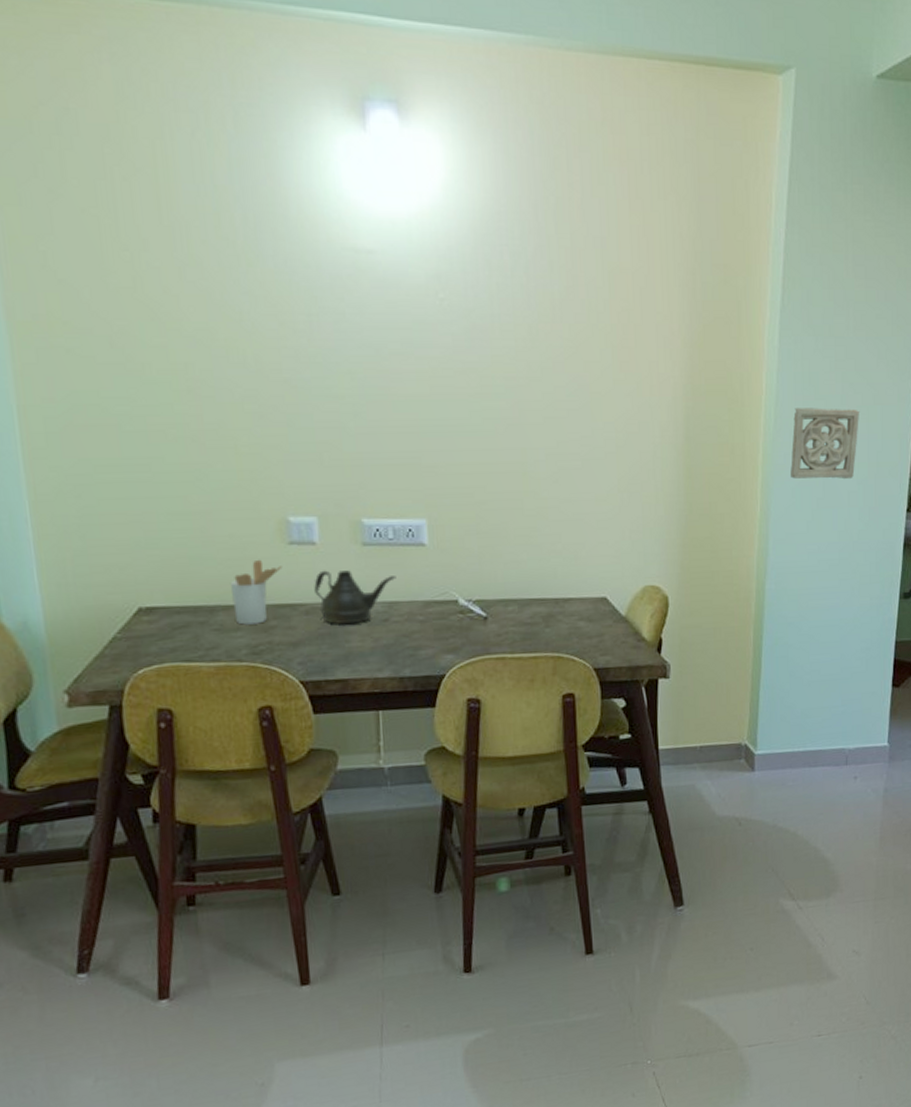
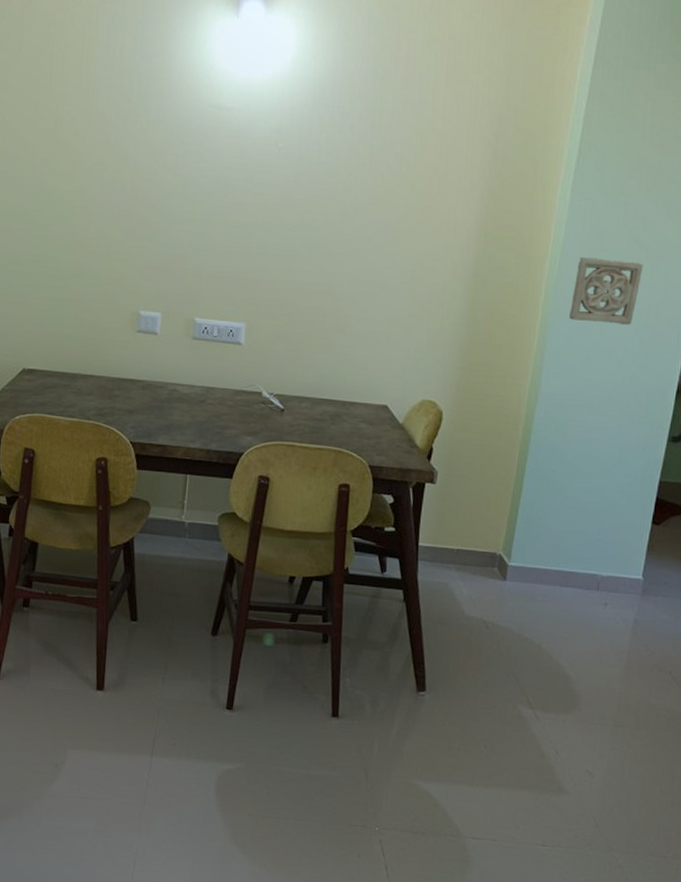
utensil holder: present [231,559,283,625] -> none [89,341,130,392]
teapot: present [314,570,396,624] -> none [151,355,215,401]

